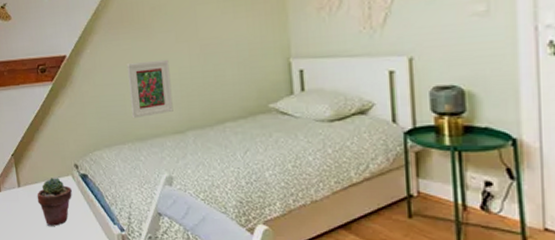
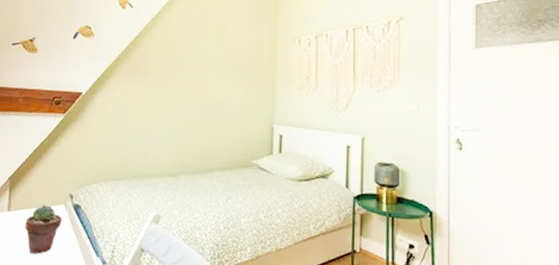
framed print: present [126,59,173,118] -> none [132,108,174,158]

